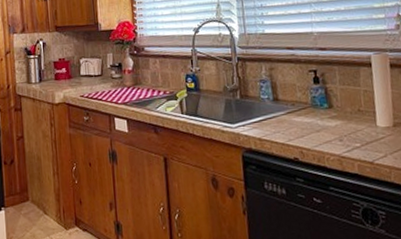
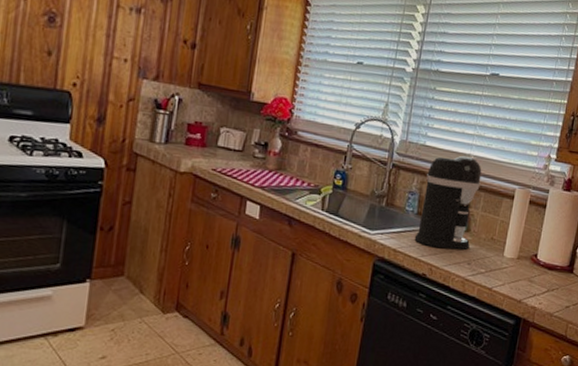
coffee maker: none [273,34,337,130] -> present [414,155,482,250]

